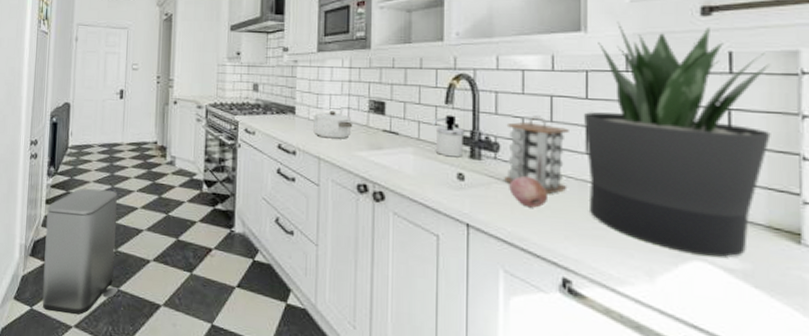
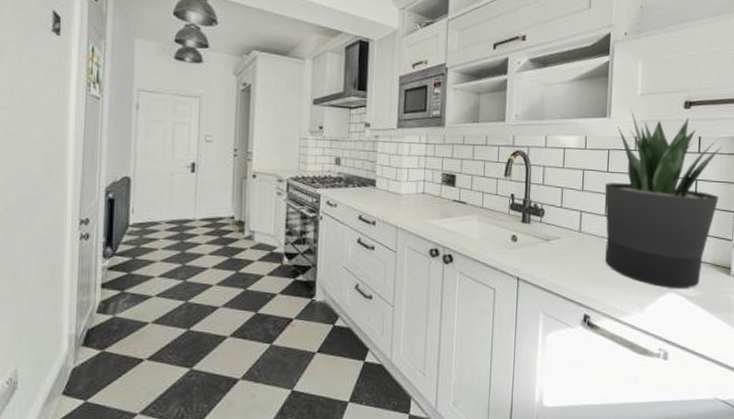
pedal bin: present [42,188,118,315] -> none [99,268,190,401]
cooking pot: present [313,111,353,139] -> none [392,183,428,209]
soap dispenser: present [432,115,465,158] -> none [493,186,519,222]
spice rack: present [504,116,569,194] -> none [547,186,594,249]
fruit: present [509,176,547,208] -> none [550,236,577,261]

